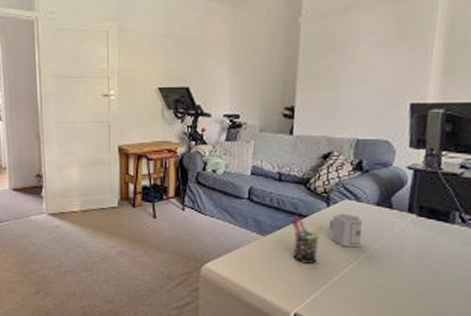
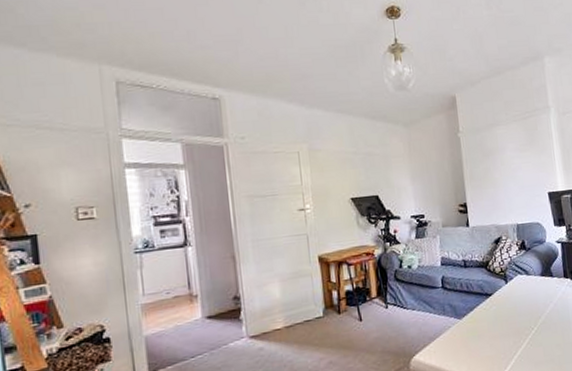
pen holder: present [291,216,325,265] -> none [480,296,507,338]
cup: present [328,213,362,248] -> none [509,286,536,316]

